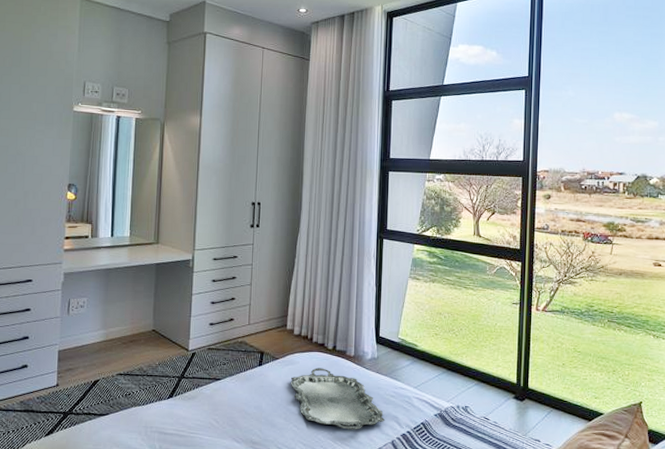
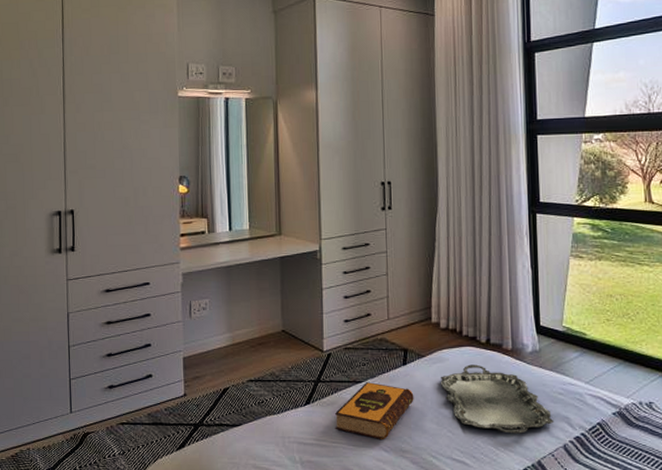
hardback book: none [193,380,266,431] -> present [335,382,414,439]

